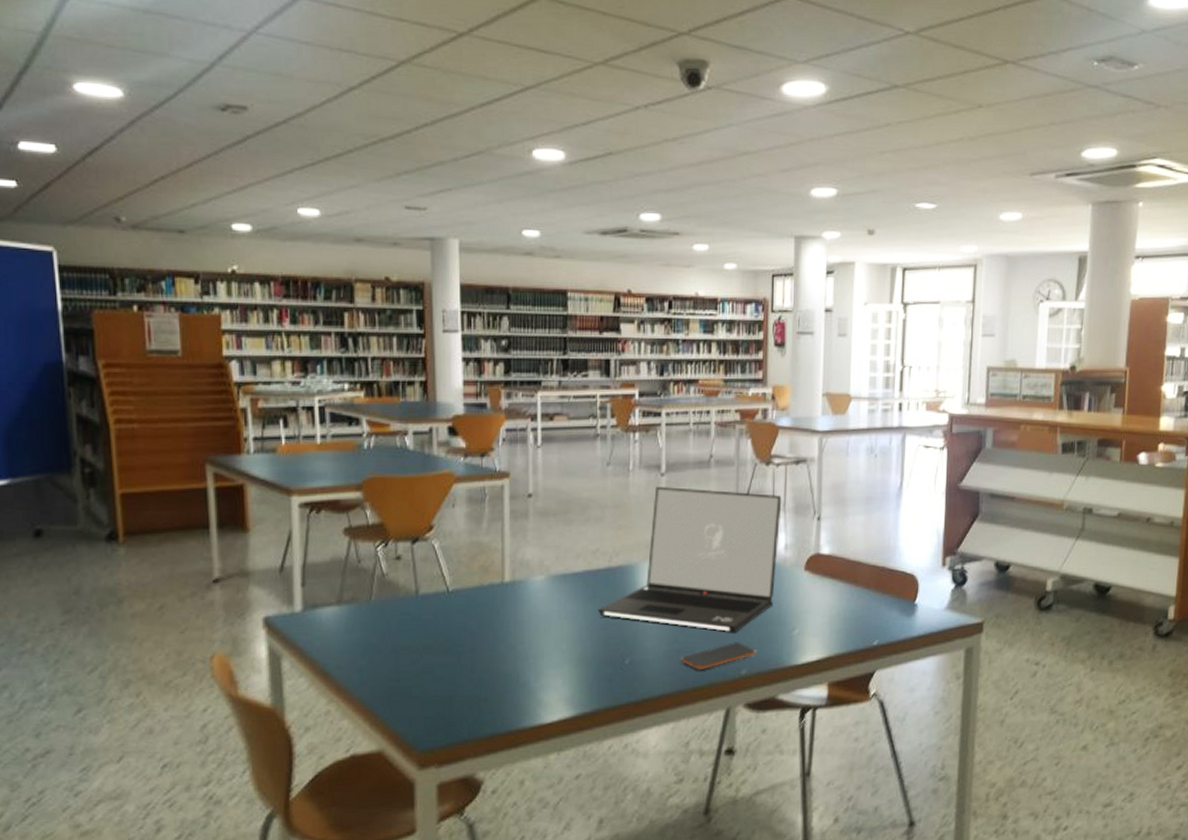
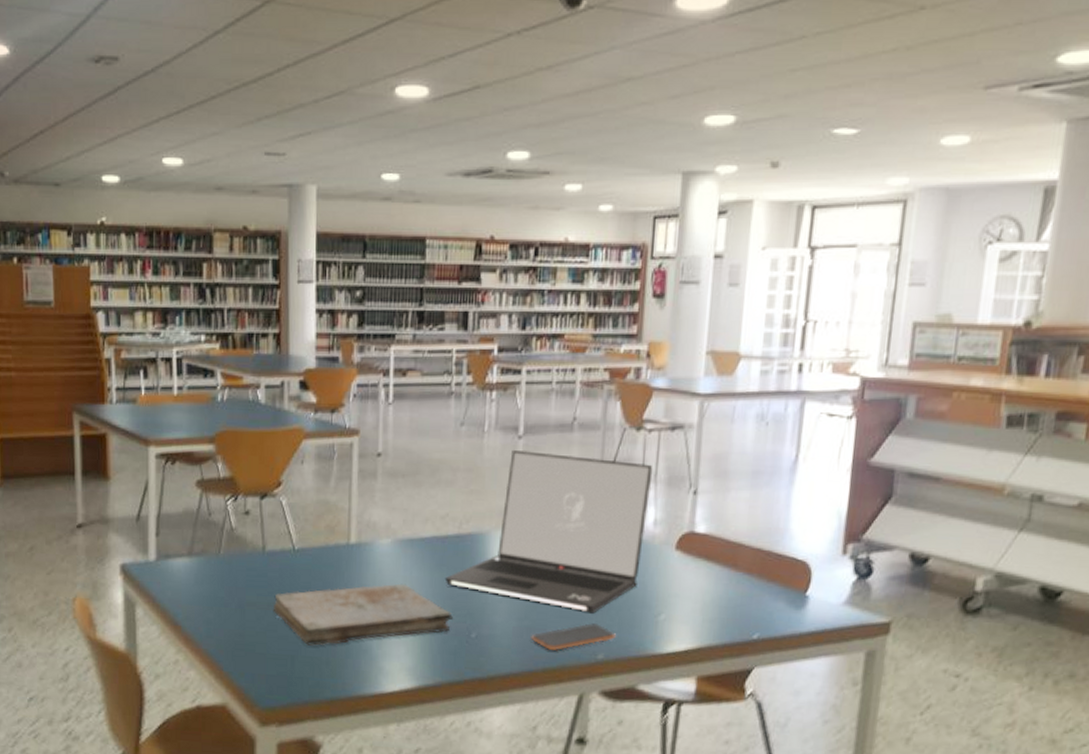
book: none [428,617,607,684] -> present [272,583,453,646]

